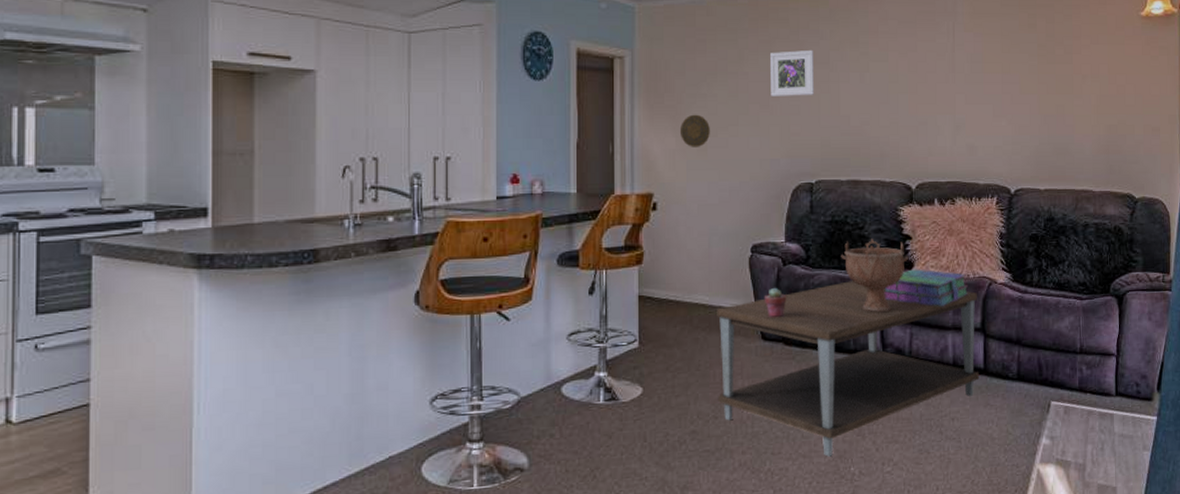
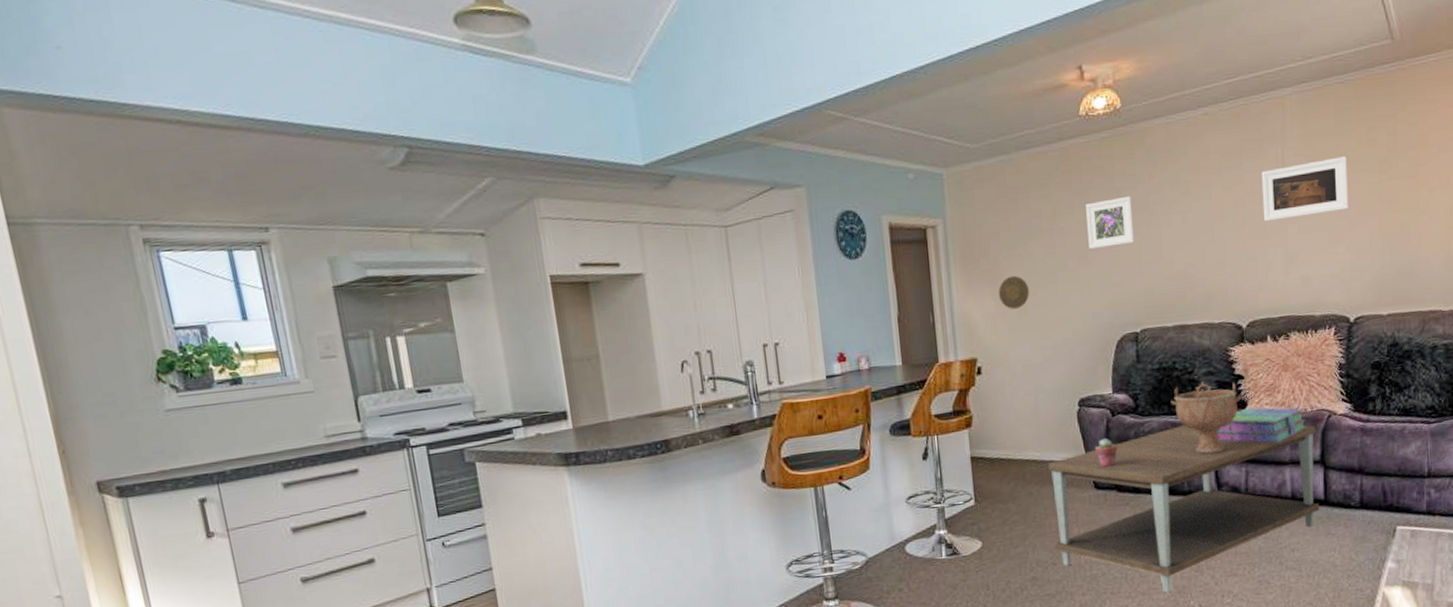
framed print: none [934,37,1012,89] -> present [1261,156,1349,222]

